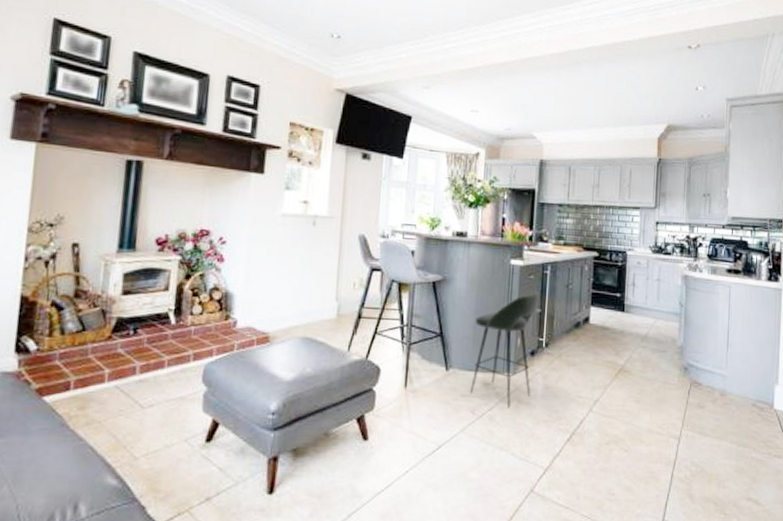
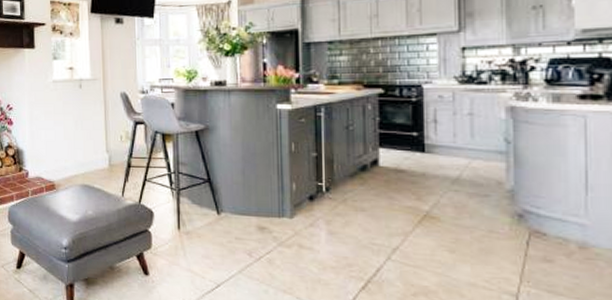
bar stool: present [470,293,540,408] -> none [243,137,314,253]

